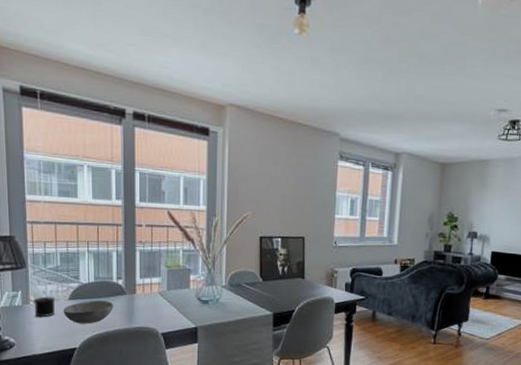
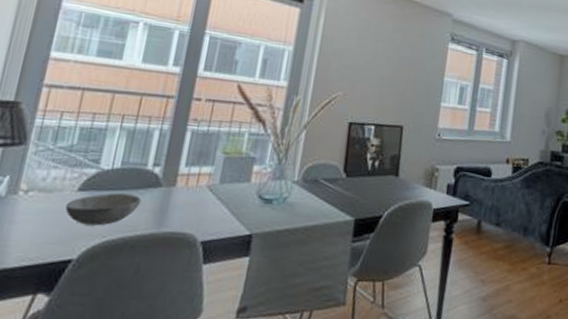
candle: present [34,292,55,317] -> none [22,179,58,214]

